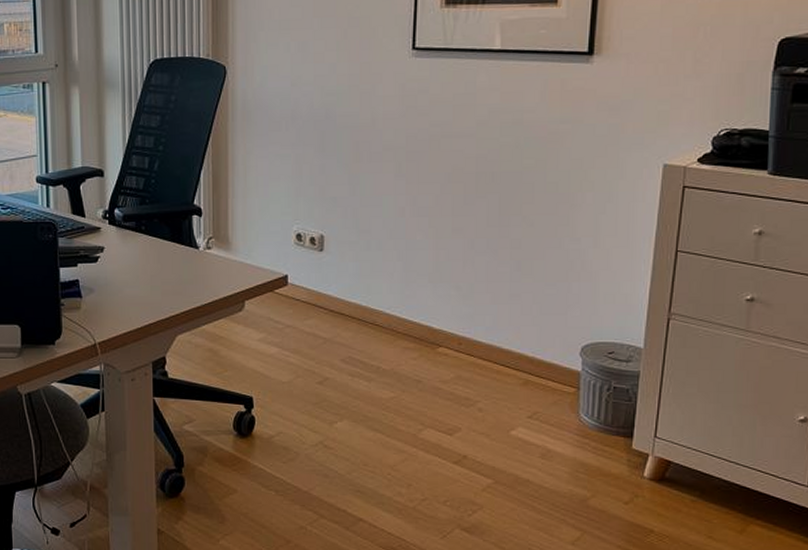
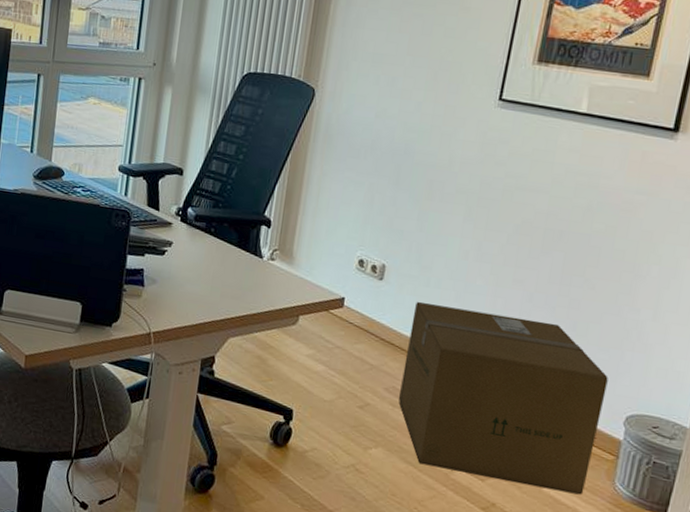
box: none [356,266,559,432] -> present [398,301,609,495]

